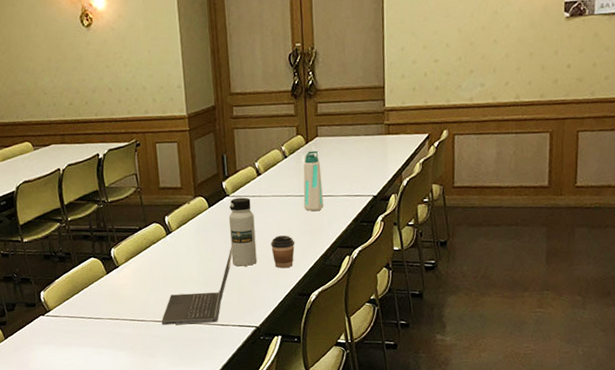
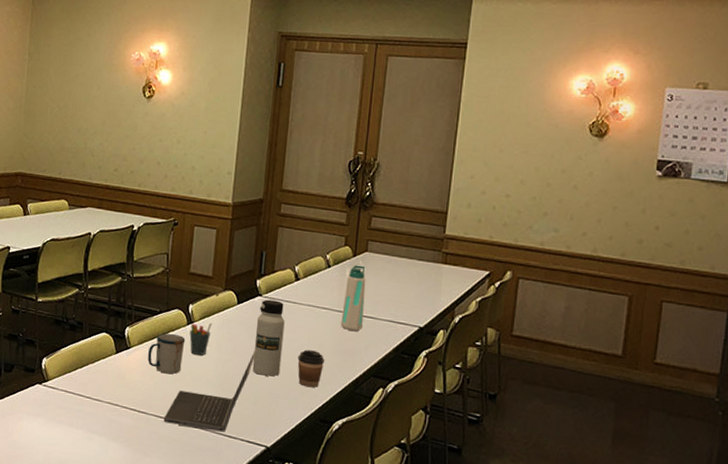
mug: none [136,246,169,283] -> present [148,333,186,374]
pen holder: none [170,229,189,261] -> present [189,322,212,356]

